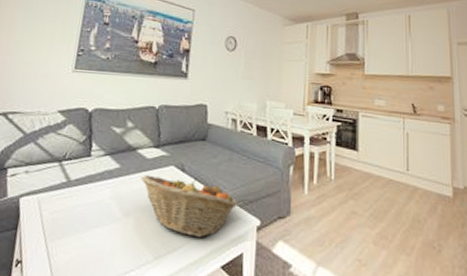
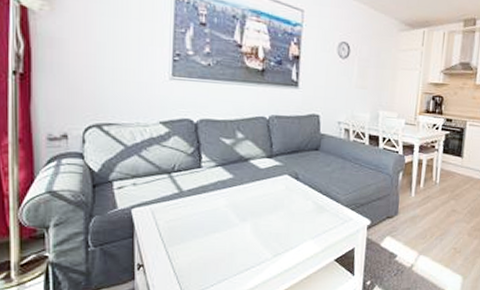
fruit basket: present [140,175,238,238] -> none [255,183,351,237]

